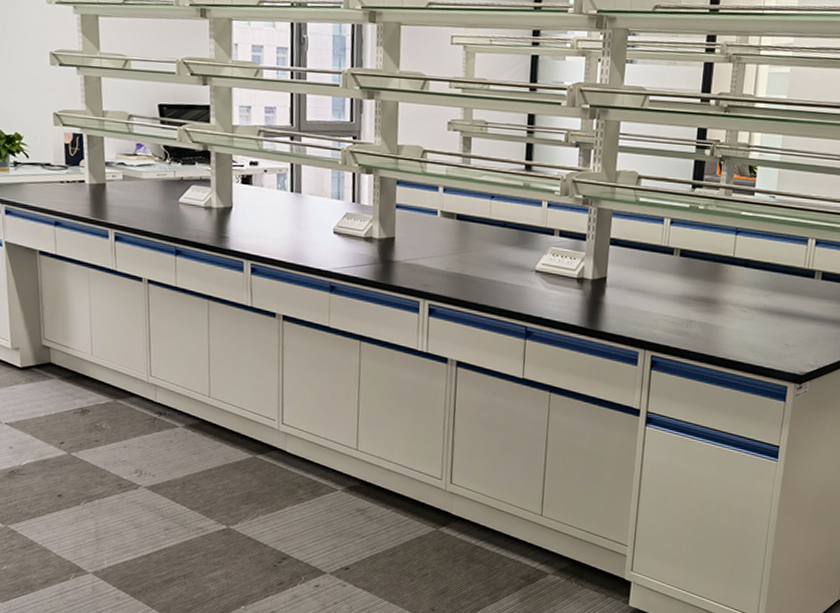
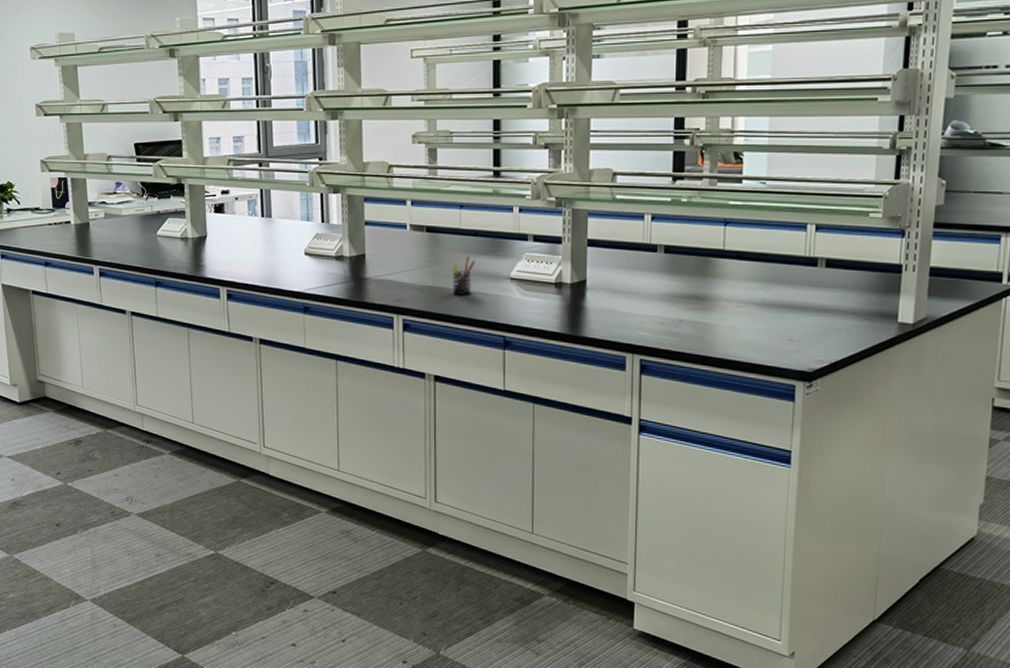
pen holder: none [479,247,503,285] -> present [452,256,476,295]

